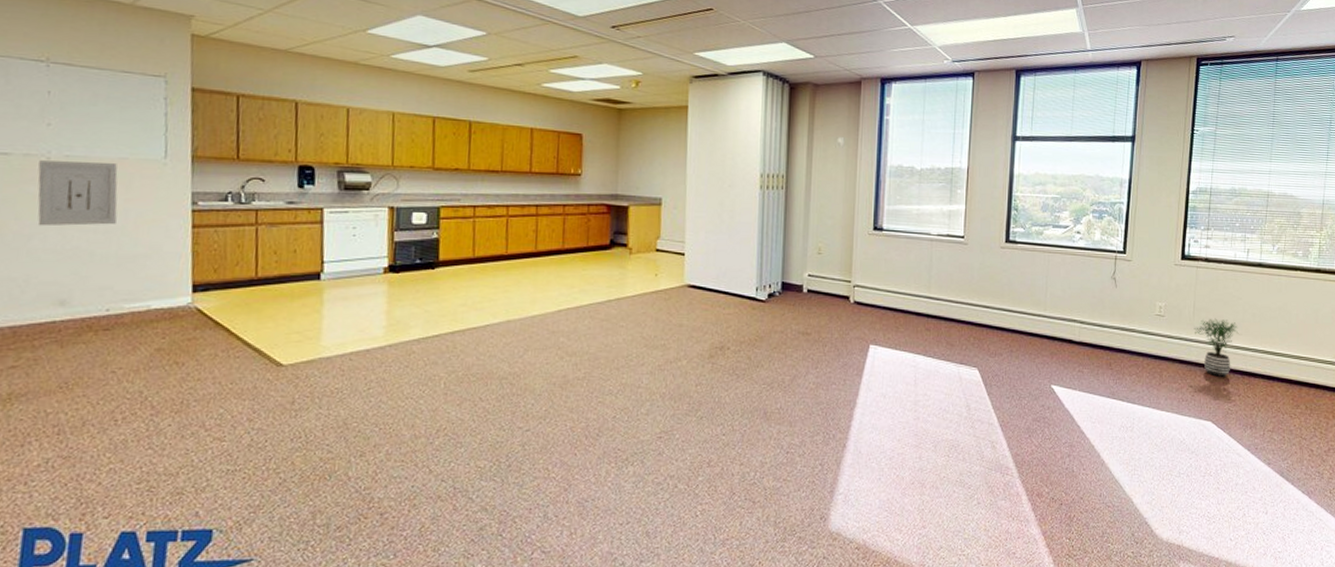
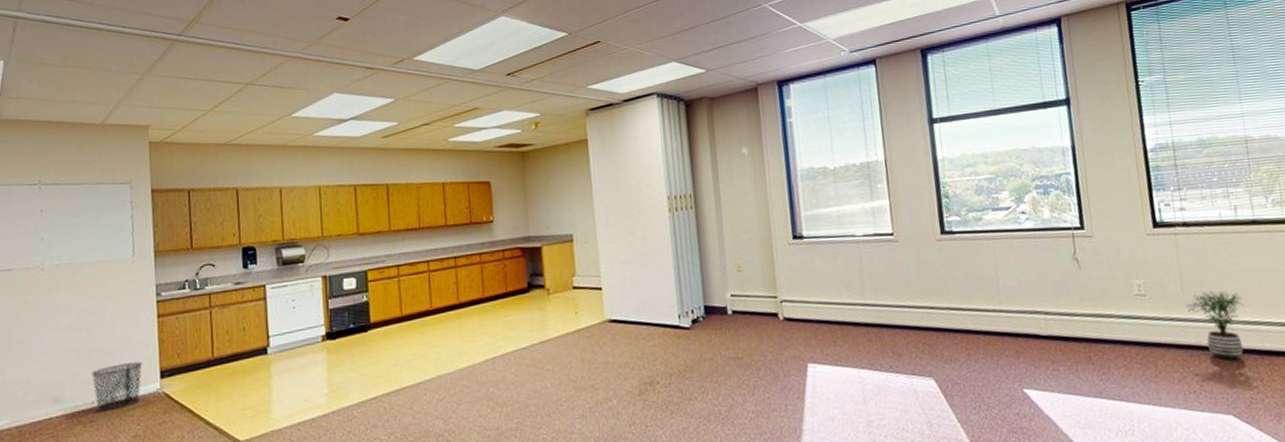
wall art: present [37,160,118,227] -> none [35,265,97,332]
waste bin: none [107,272,172,321] -> present [91,362,143,412]

